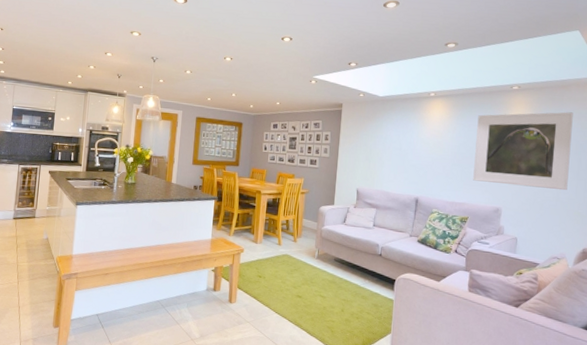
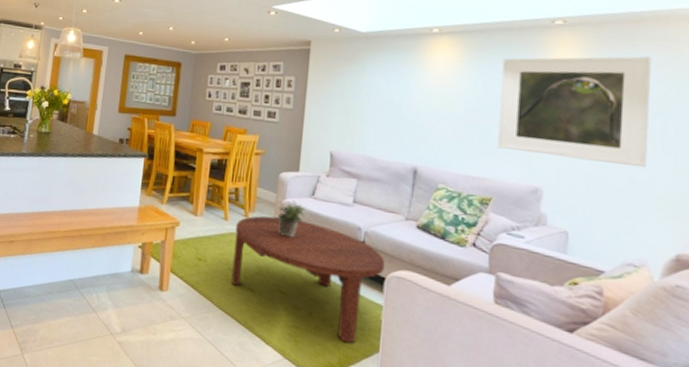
coffee table: none [284,240,395,329] -> present [231,216,385,344]
potted plant: none [318,227,339,255] -> present [277,200,305,238]

